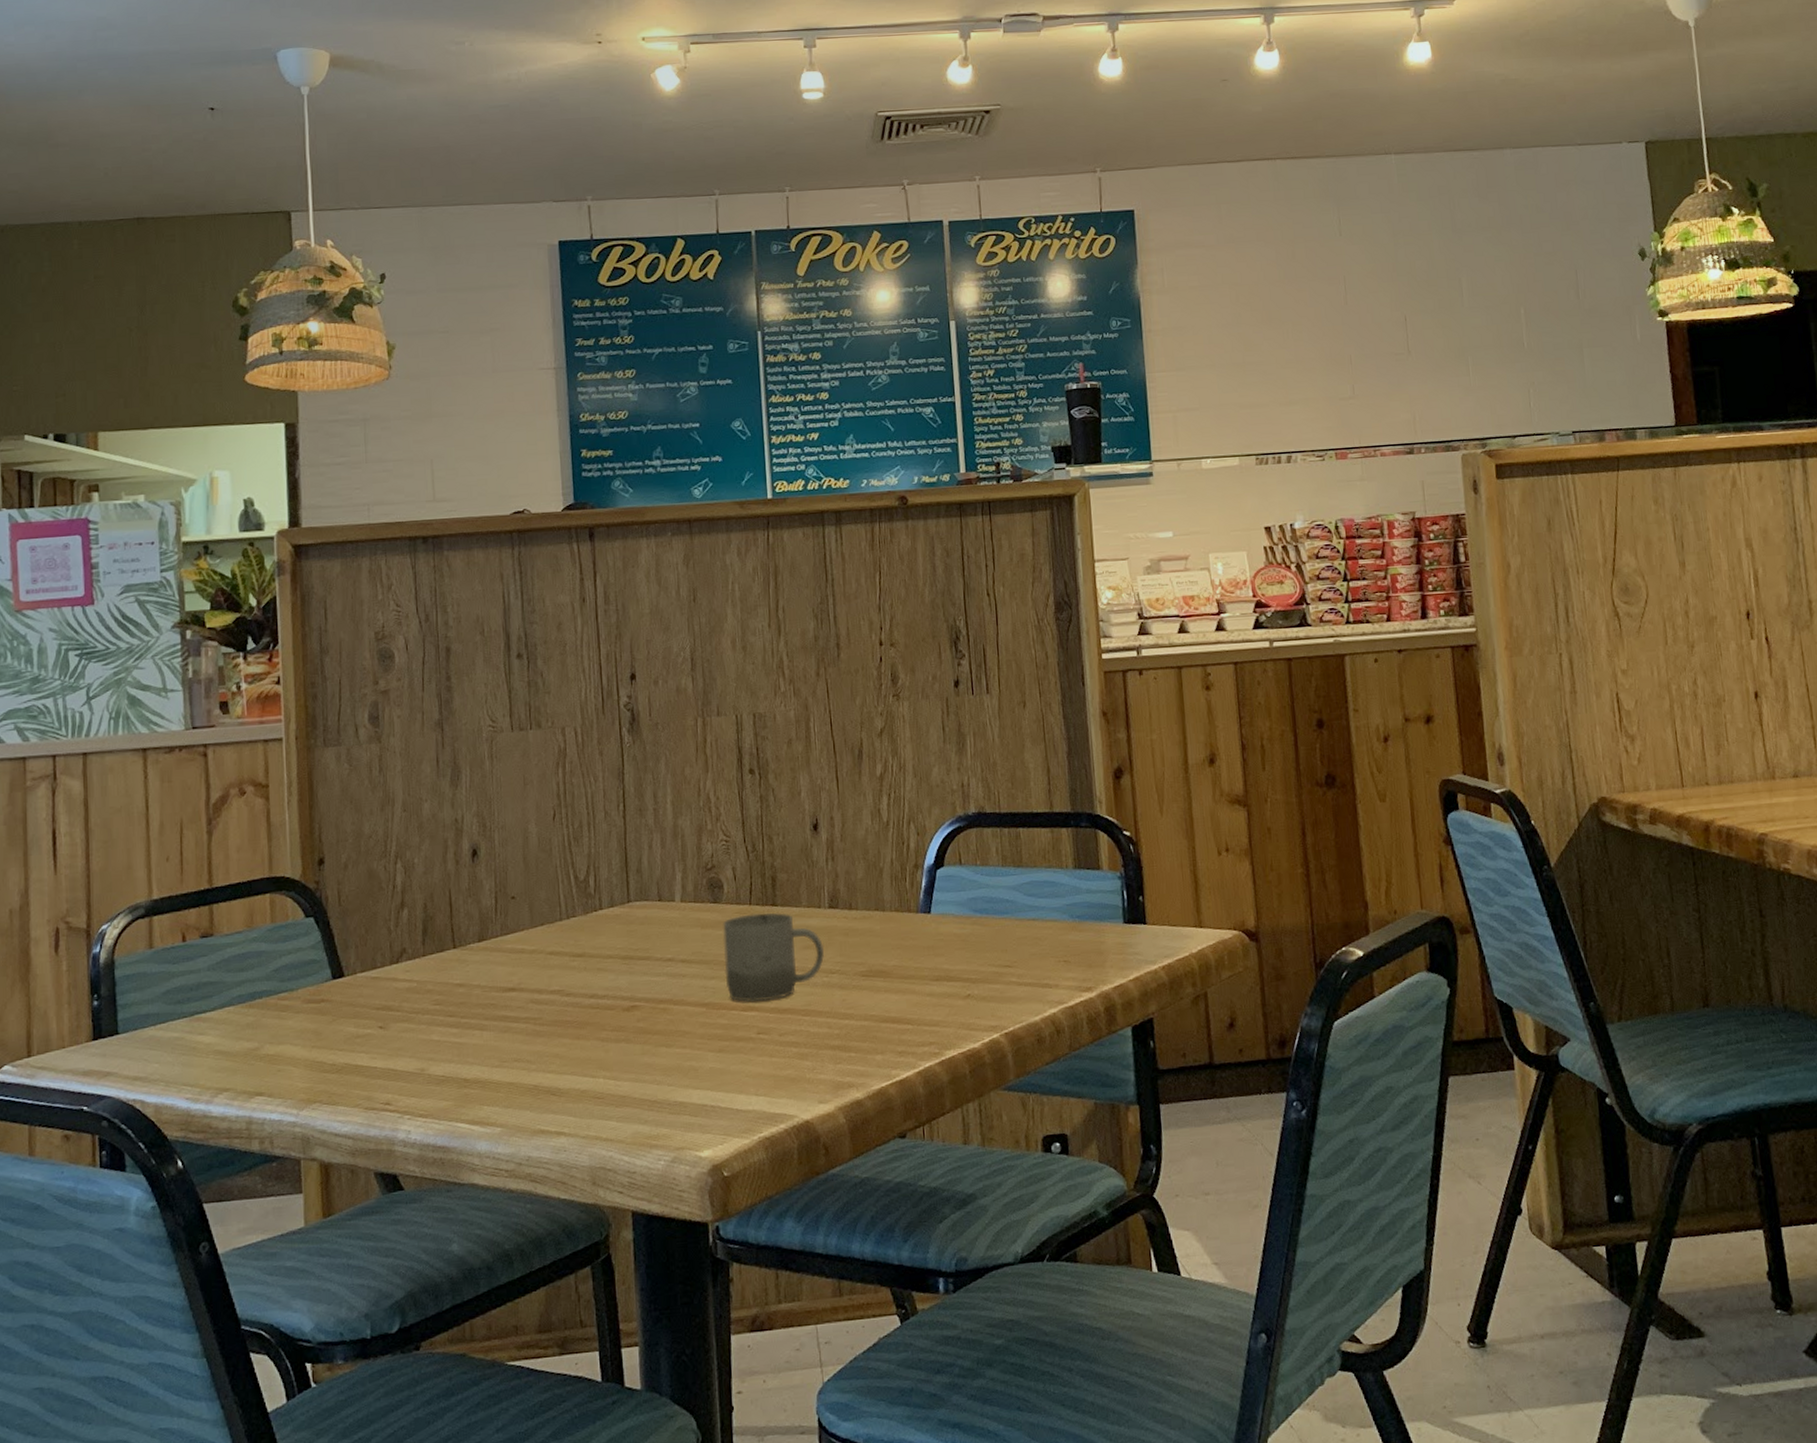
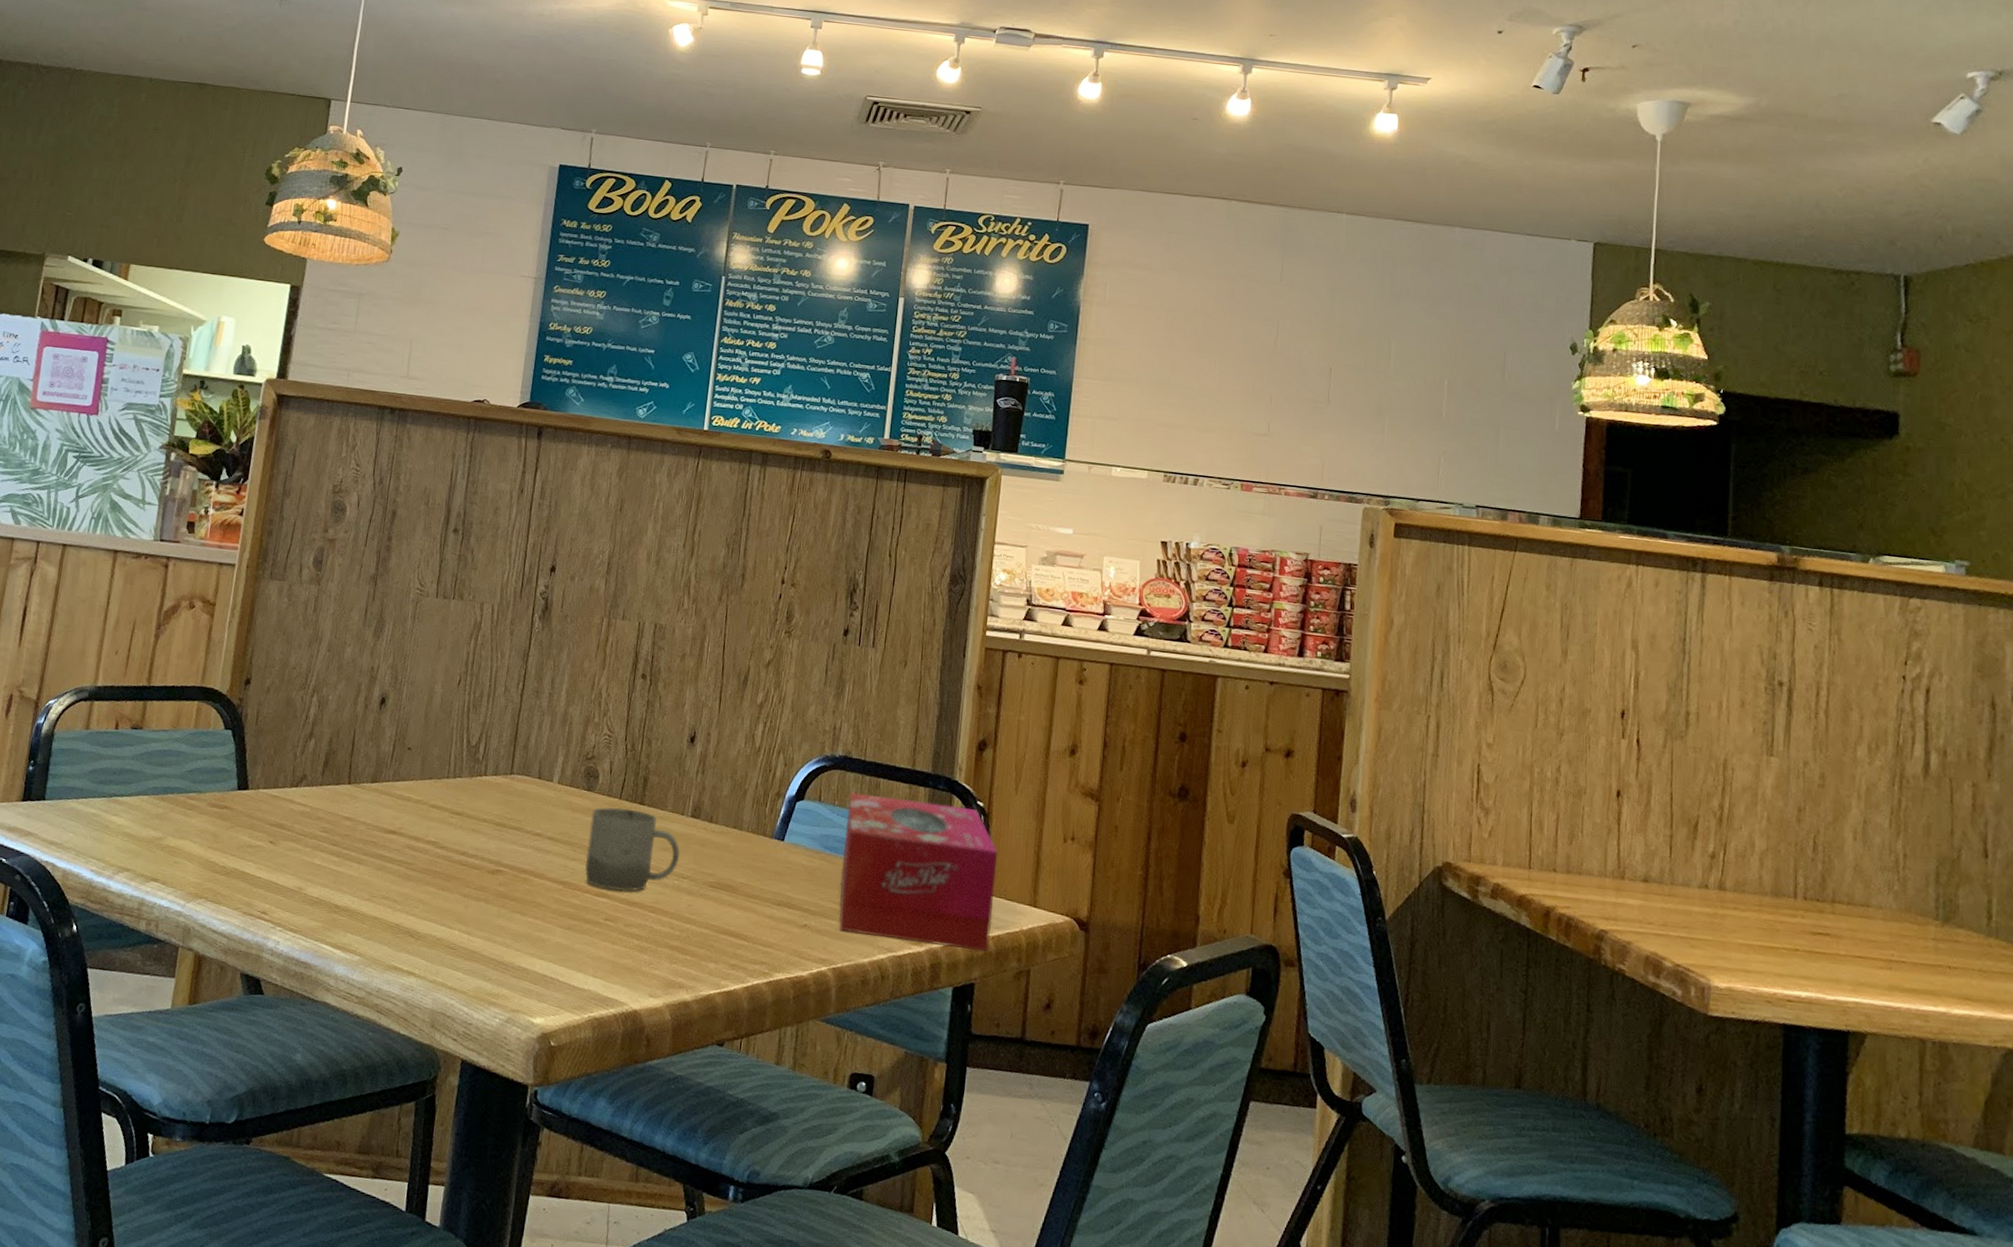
tissue box: none [990,840,1161,994] -> present [838,792,998,952]

